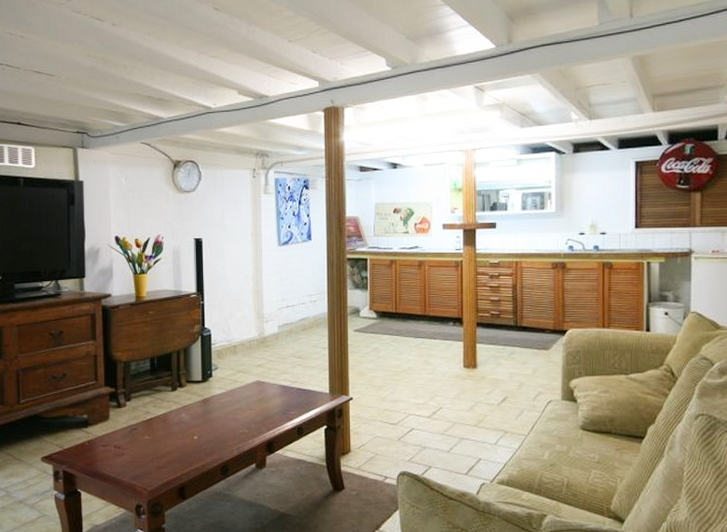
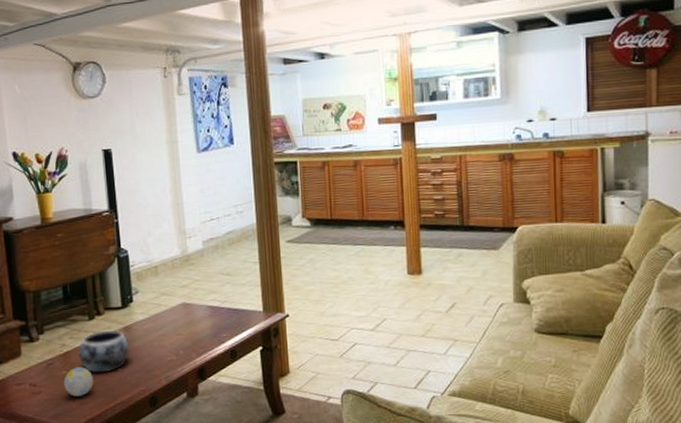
decorative ball: none [145,433,172,460] -> present [64,367,93,397]
decorative bowl: none [160,401,207,440] -> present [78,330,130,374]

